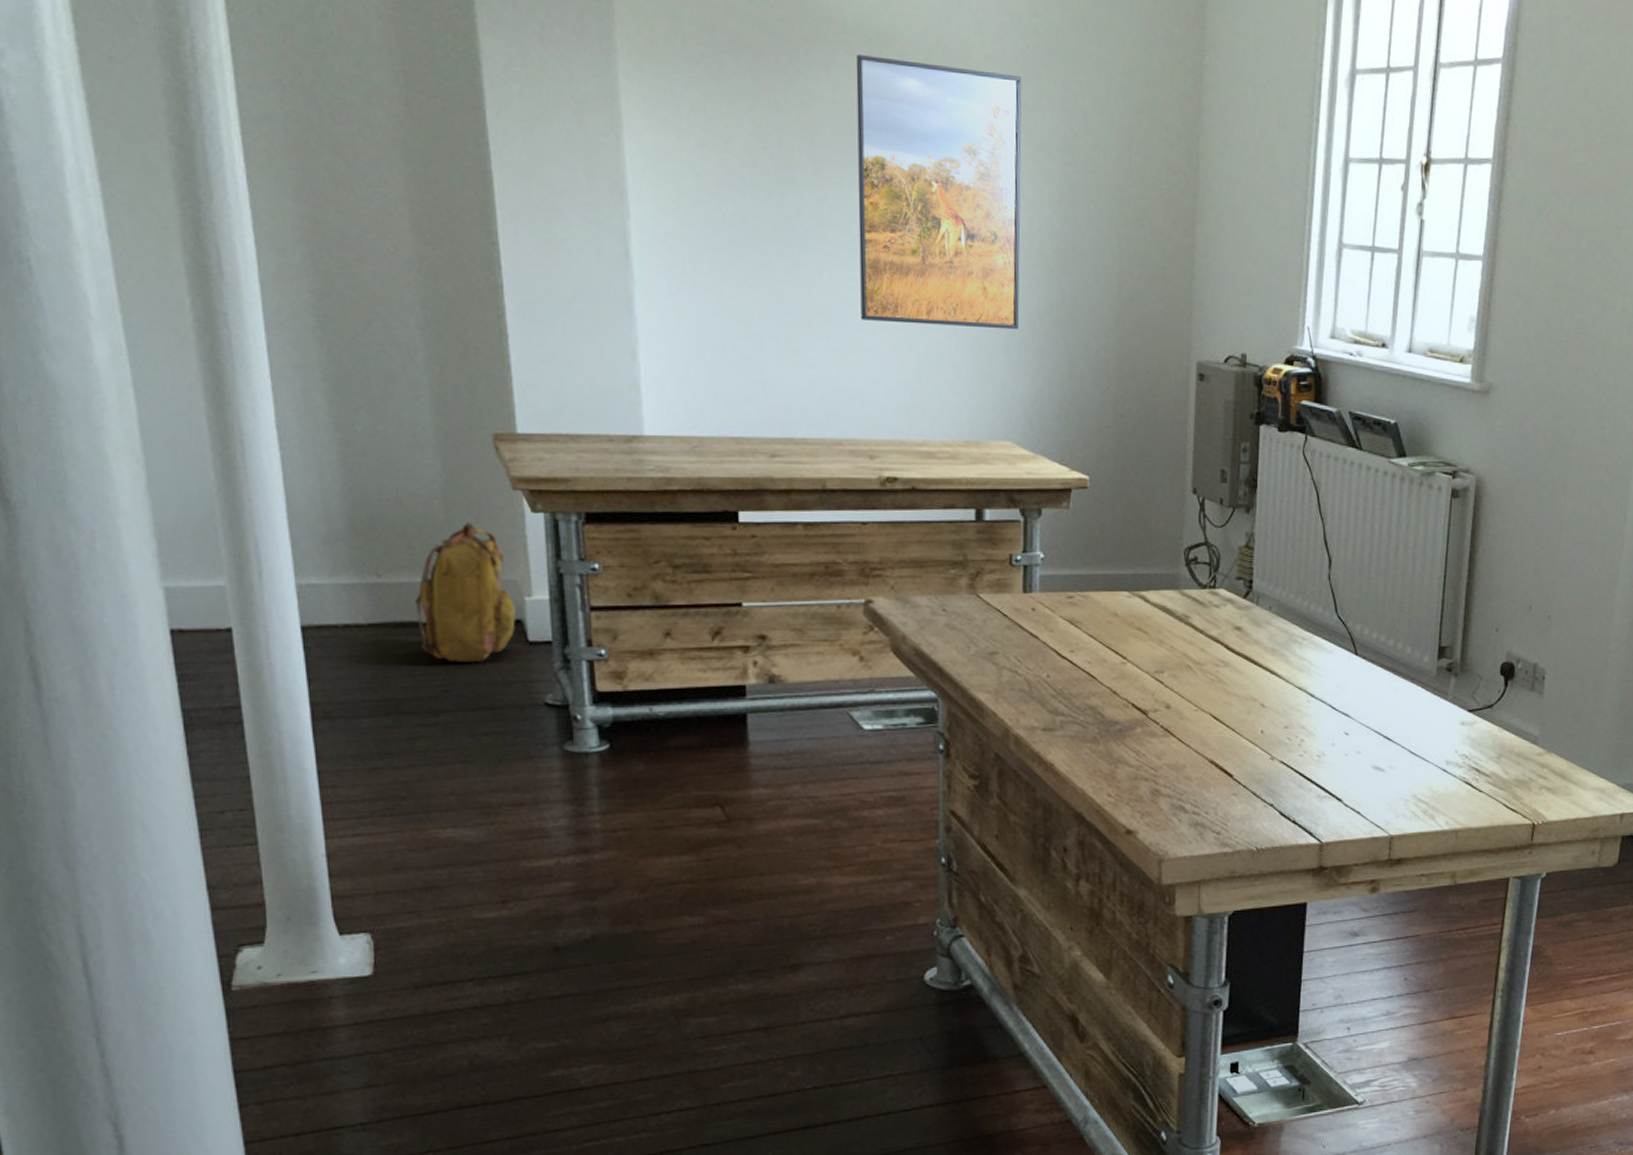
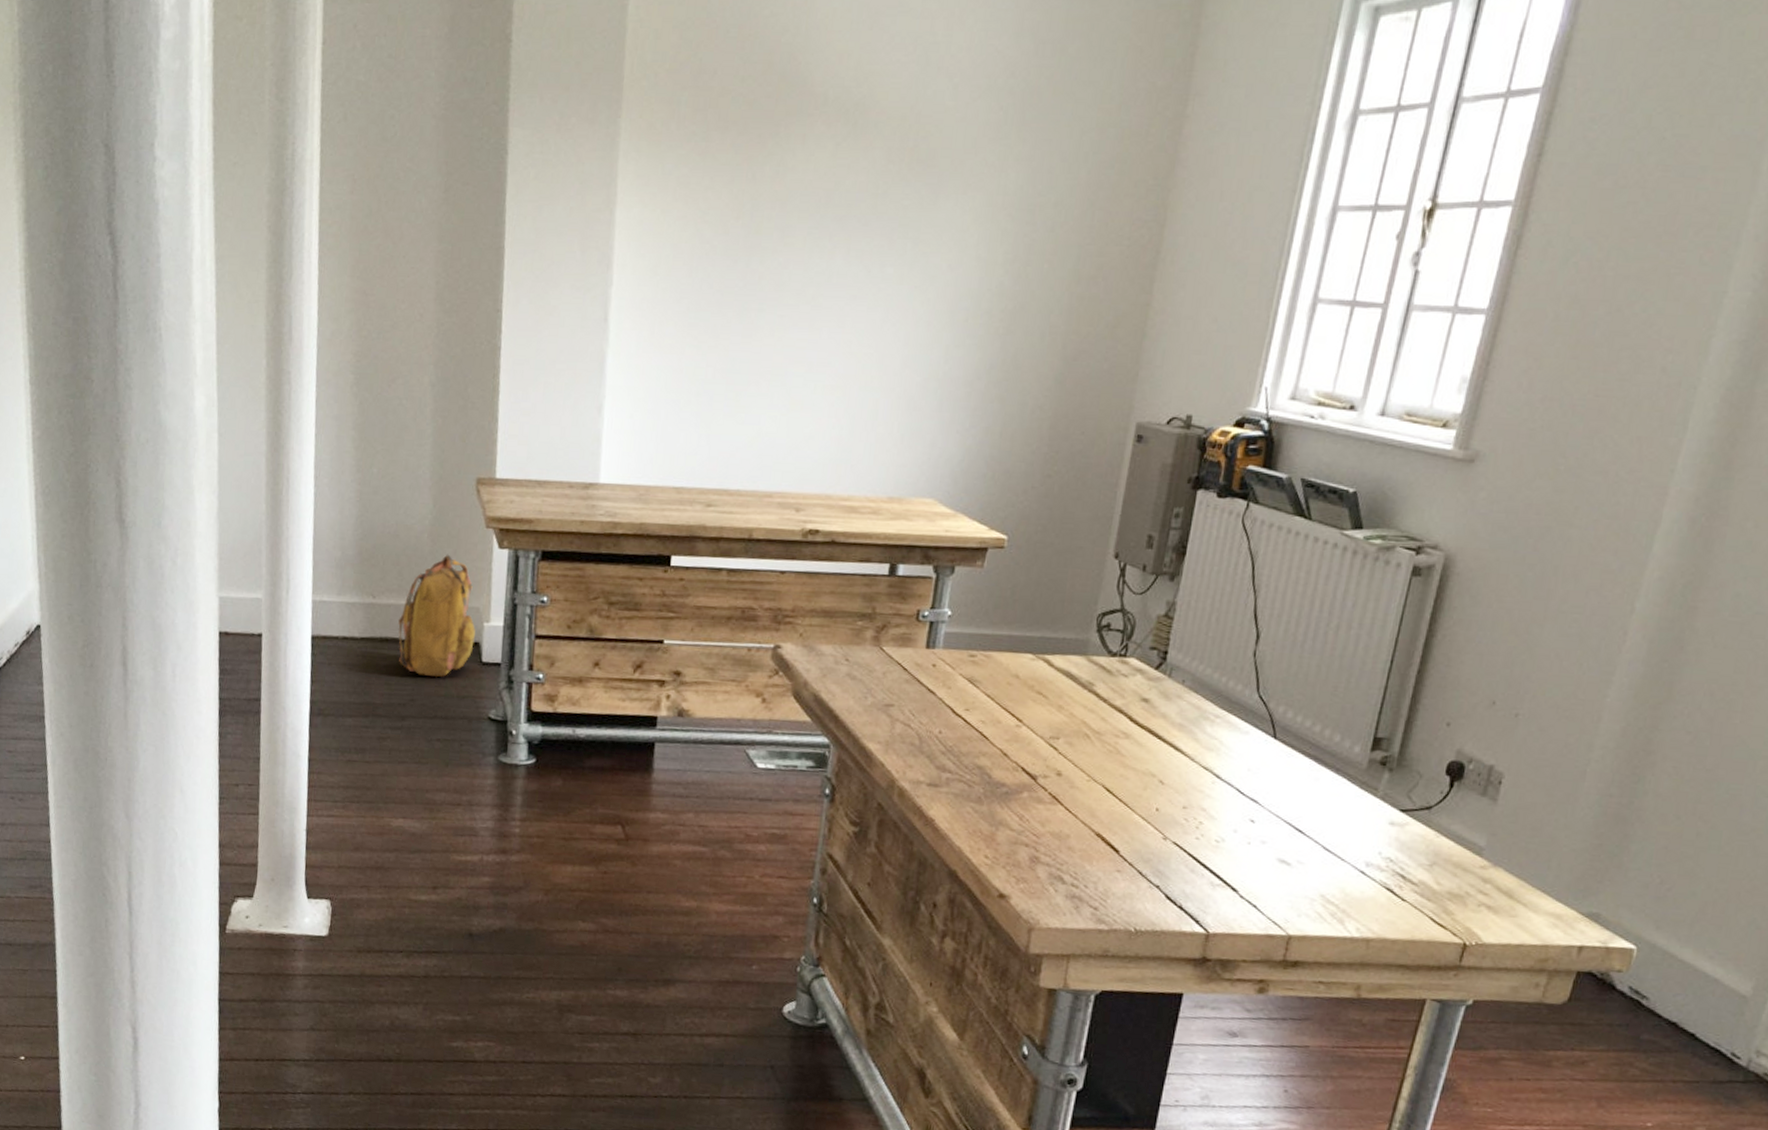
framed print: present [855,55,1022,330] -> none [805,125,991,389]

